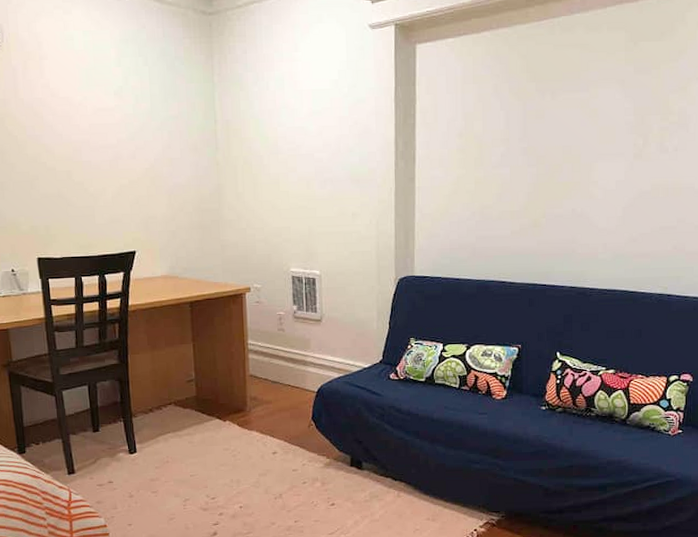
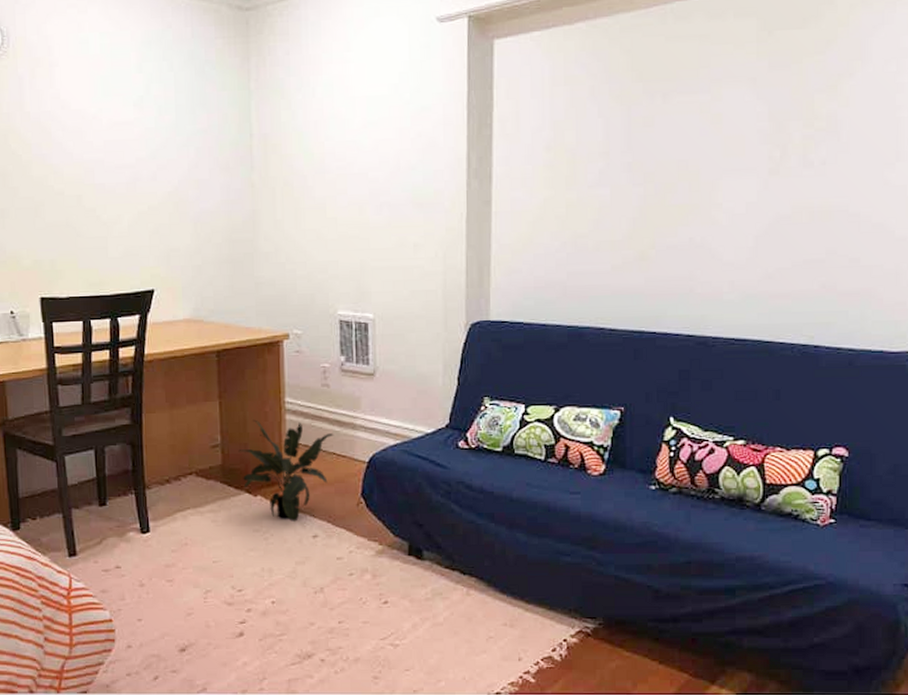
potted plant: none [210,358,289,441] -> present [238,419,334,522]

